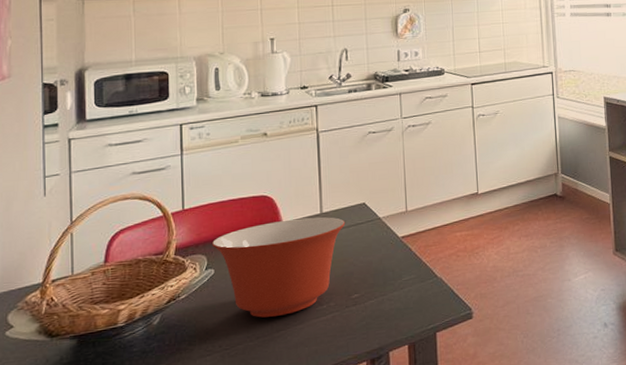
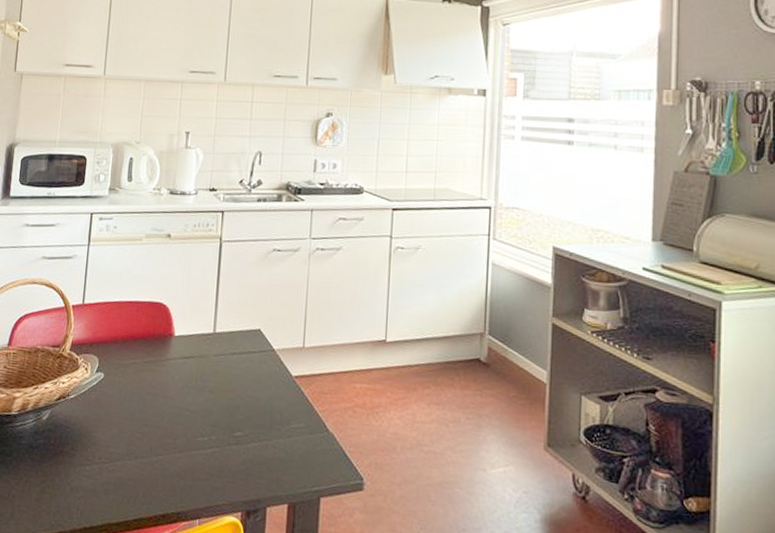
mixing bowl: present [211,217,346,318] -> none [104,333,238,439]

